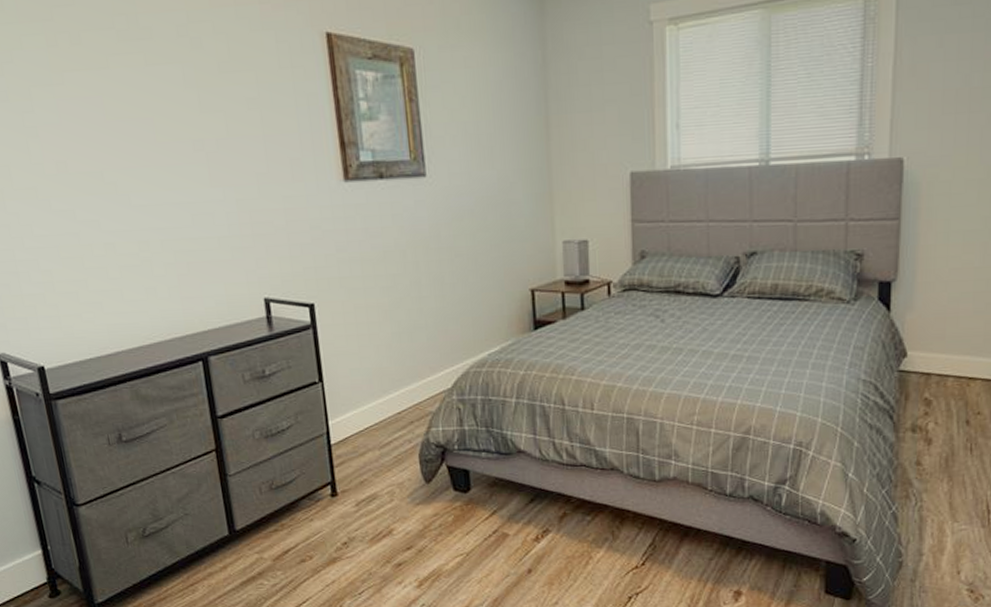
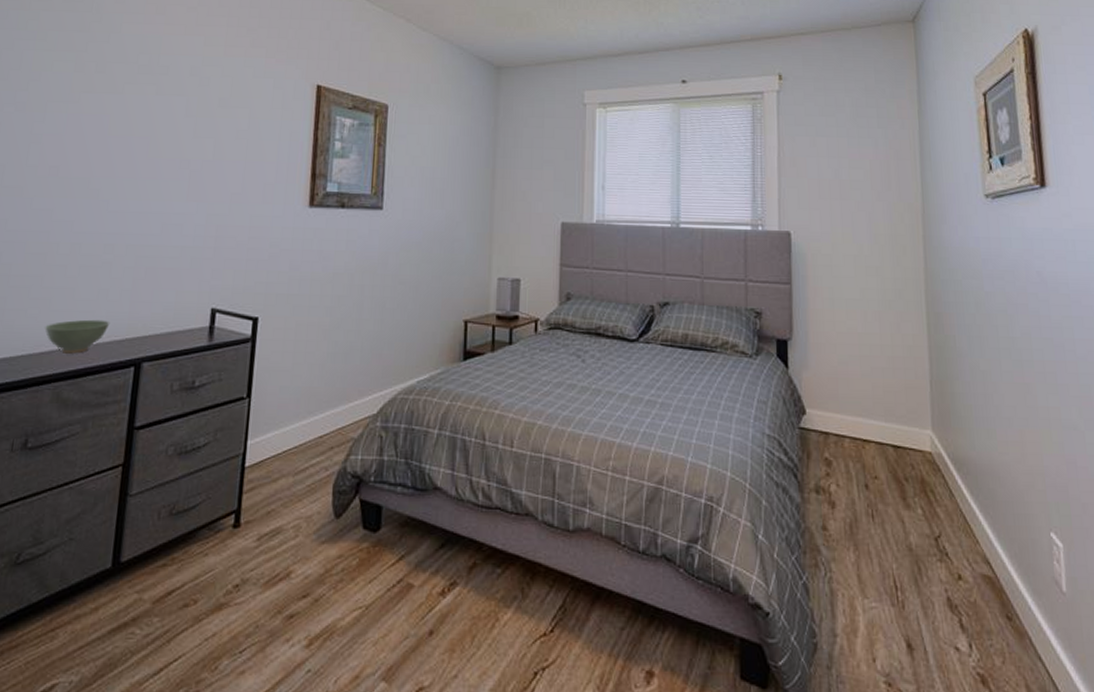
bowl: none [104,318,167,354] -> present [45,319,110,354]

